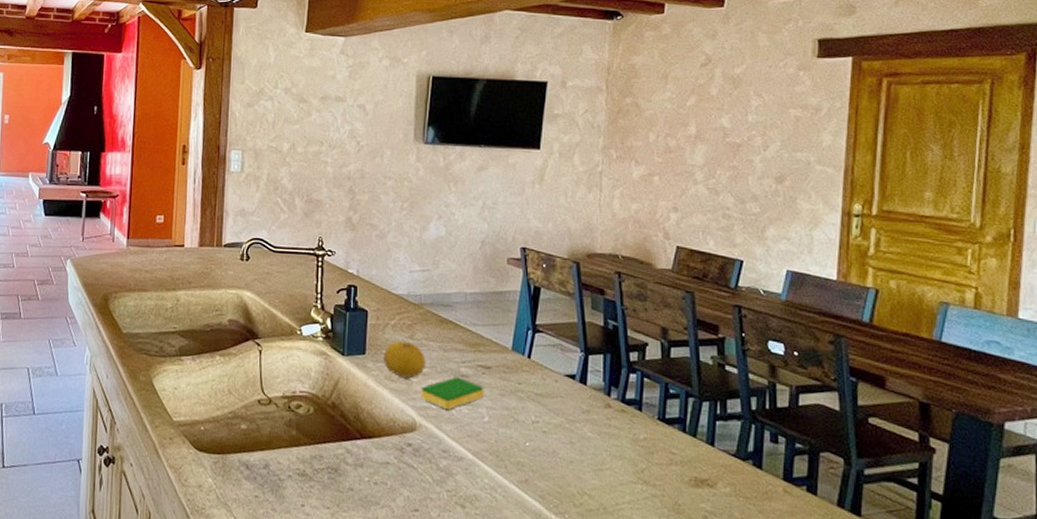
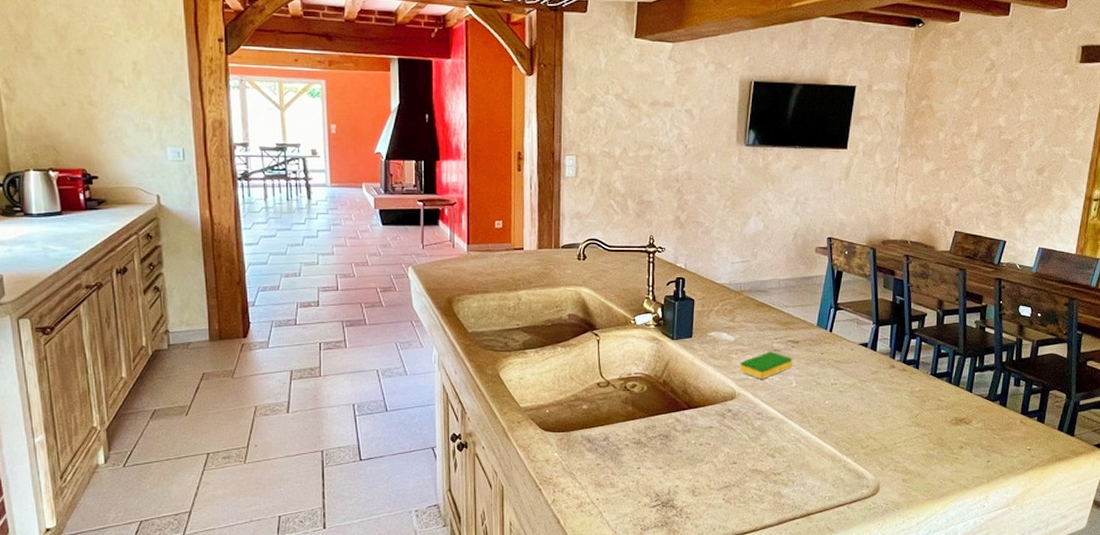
fruit: present [383,340,426,378] -> none [707,324,744,355]

